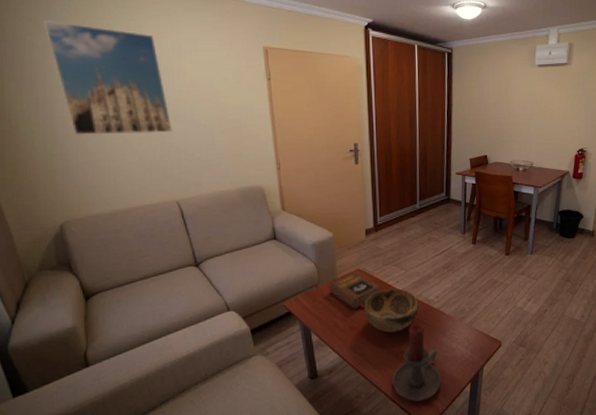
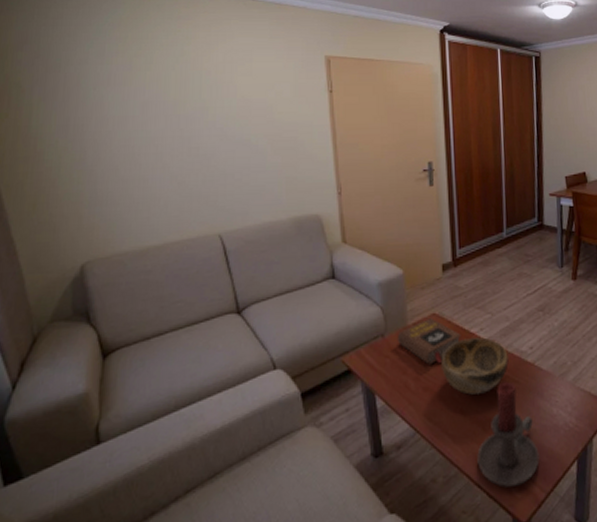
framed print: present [43,20,172,136] -> none [82,35,218,161]

